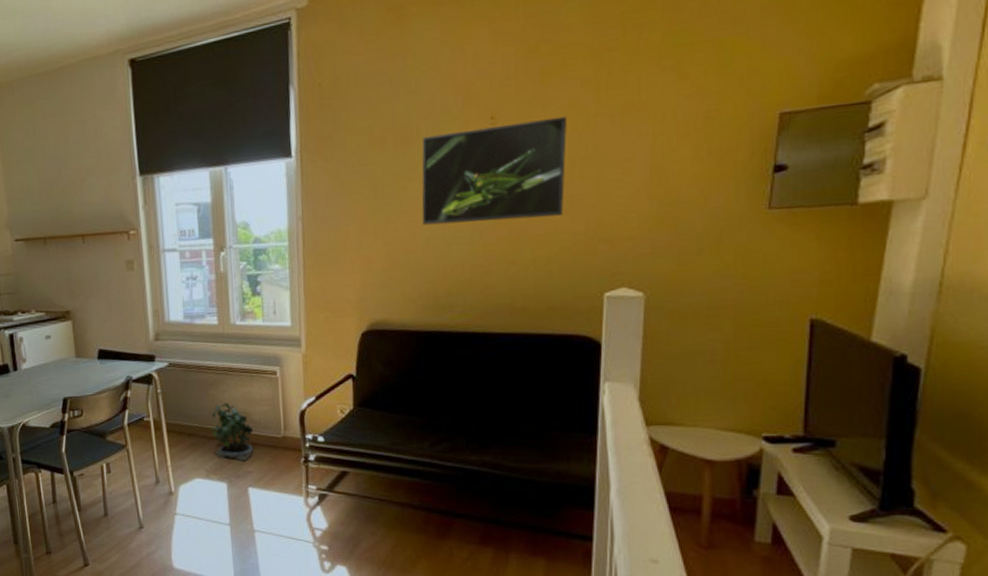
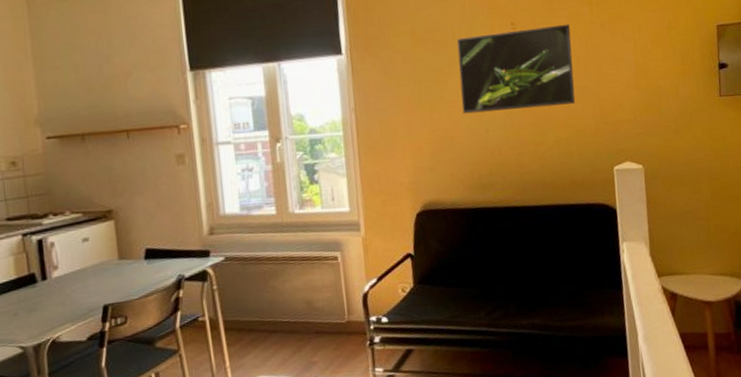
potted plant: present [210,403,254,462] -> none [272,292,318,352]

